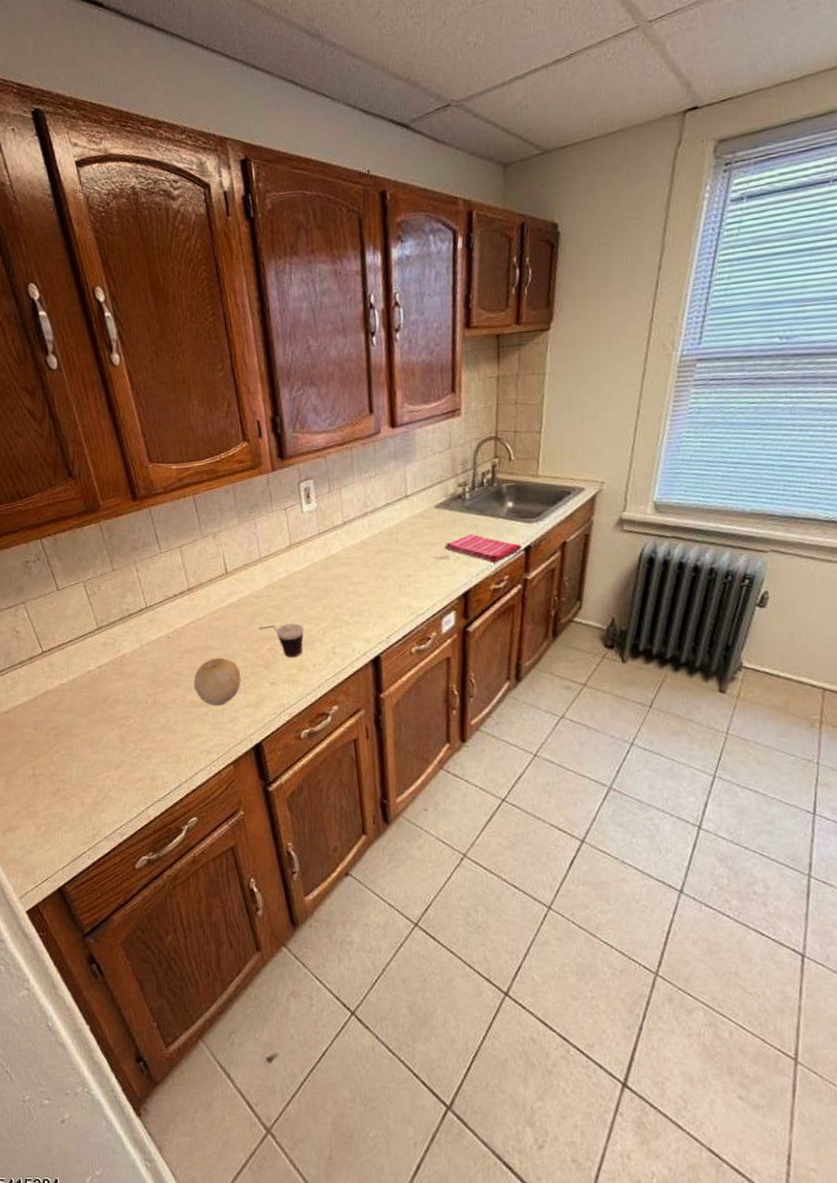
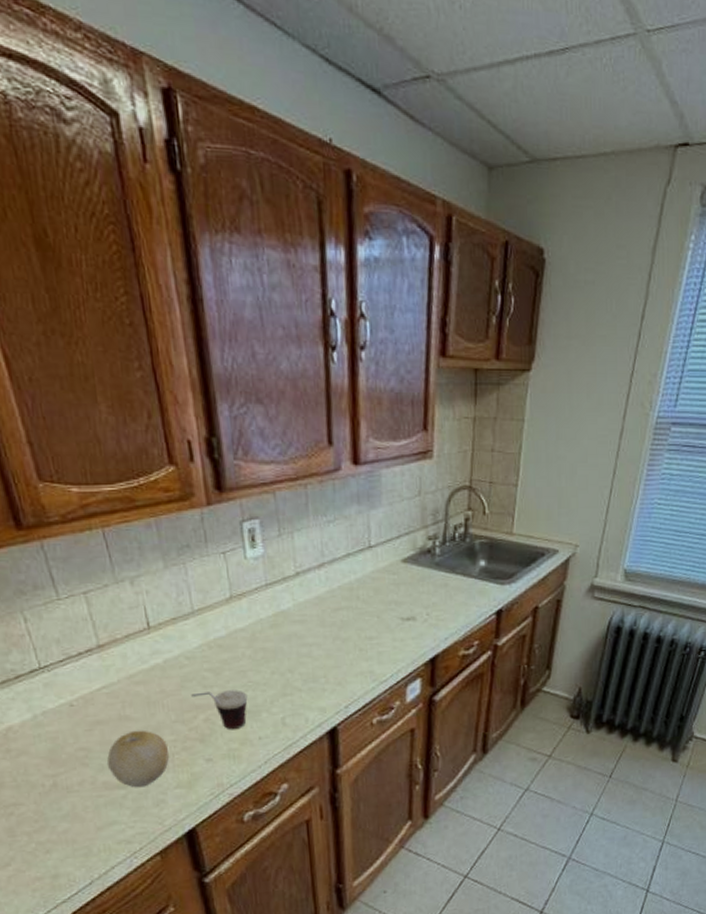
dish towel: present [445,534,522,563] -> none [411,594,493,627]

